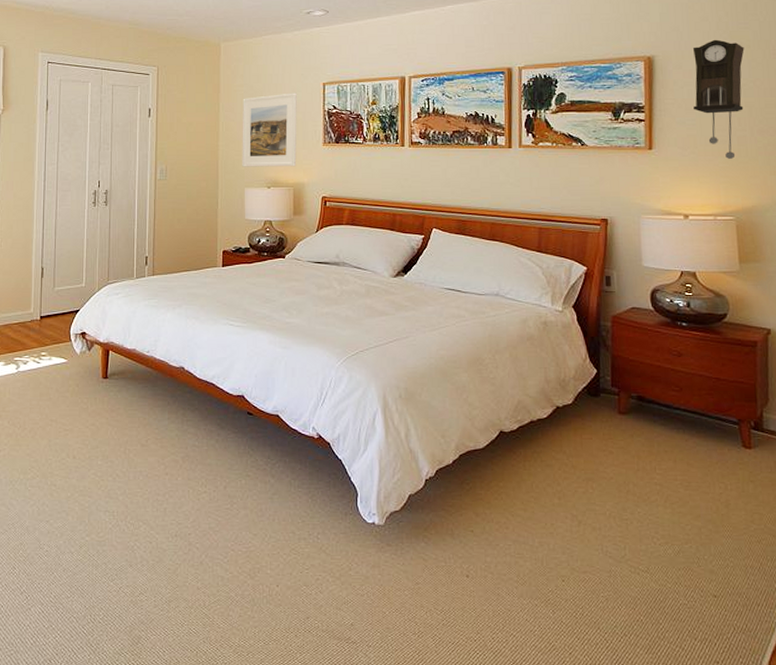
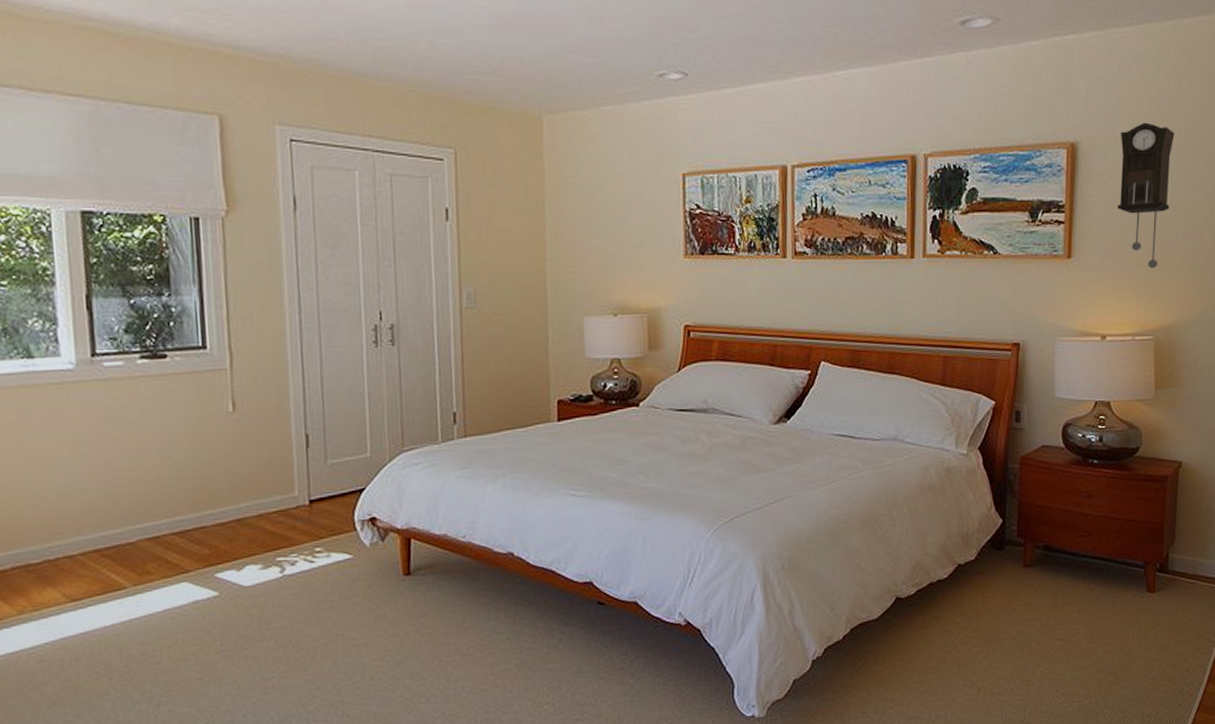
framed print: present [242,93,297,167] -> none [576,186,651,289]

